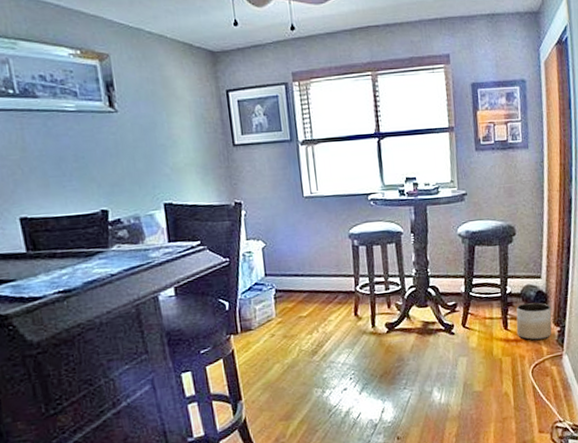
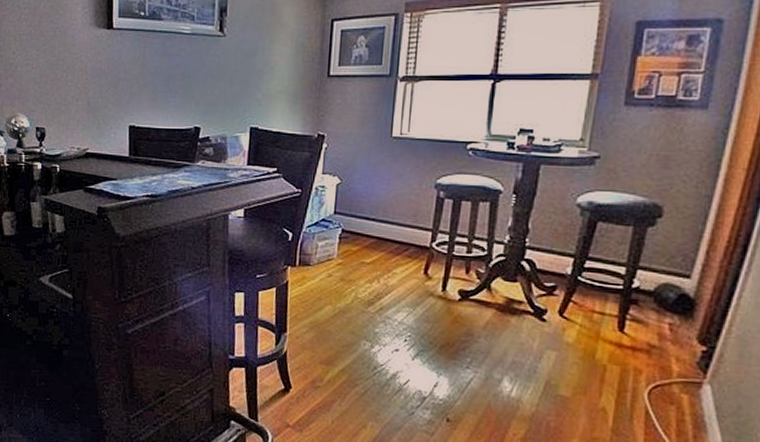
planter: present [516,302,552,340] -> none [636,305,698,356]

